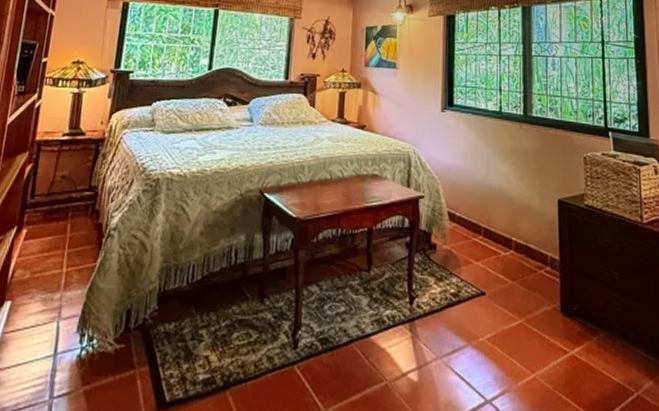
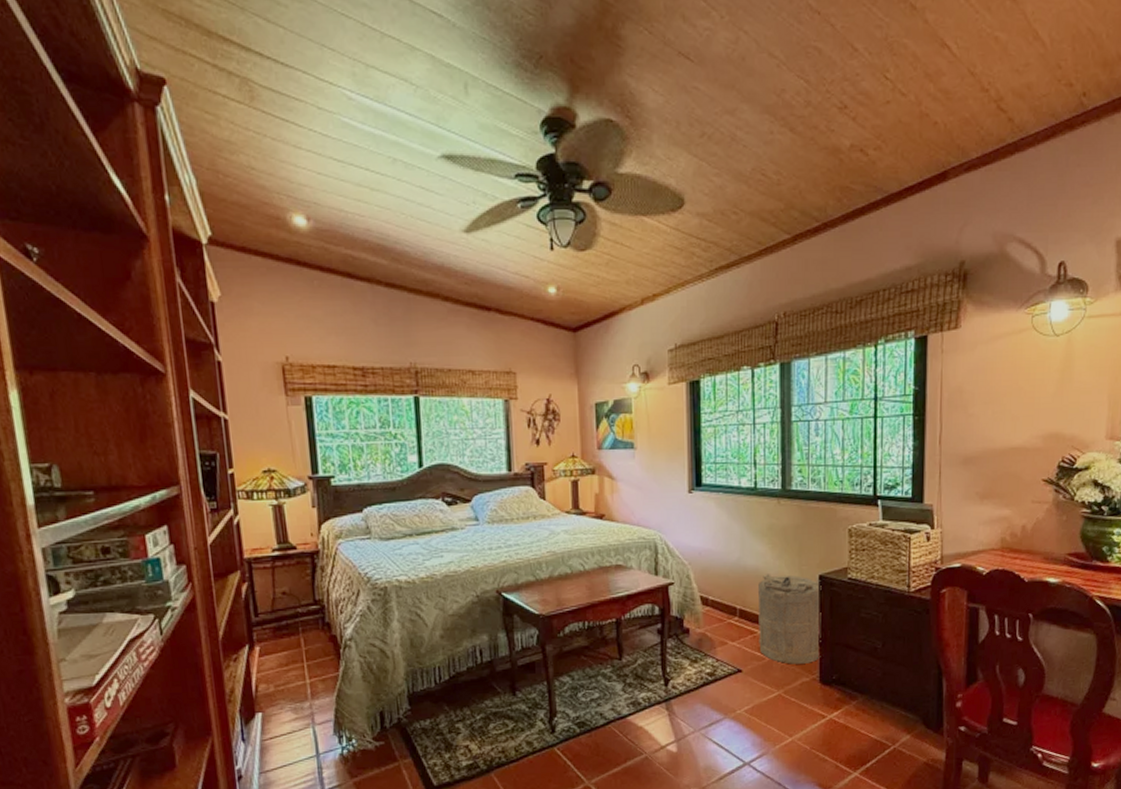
laundry hamper: none [501,194,562,291] -> present [757,574,822,664]

